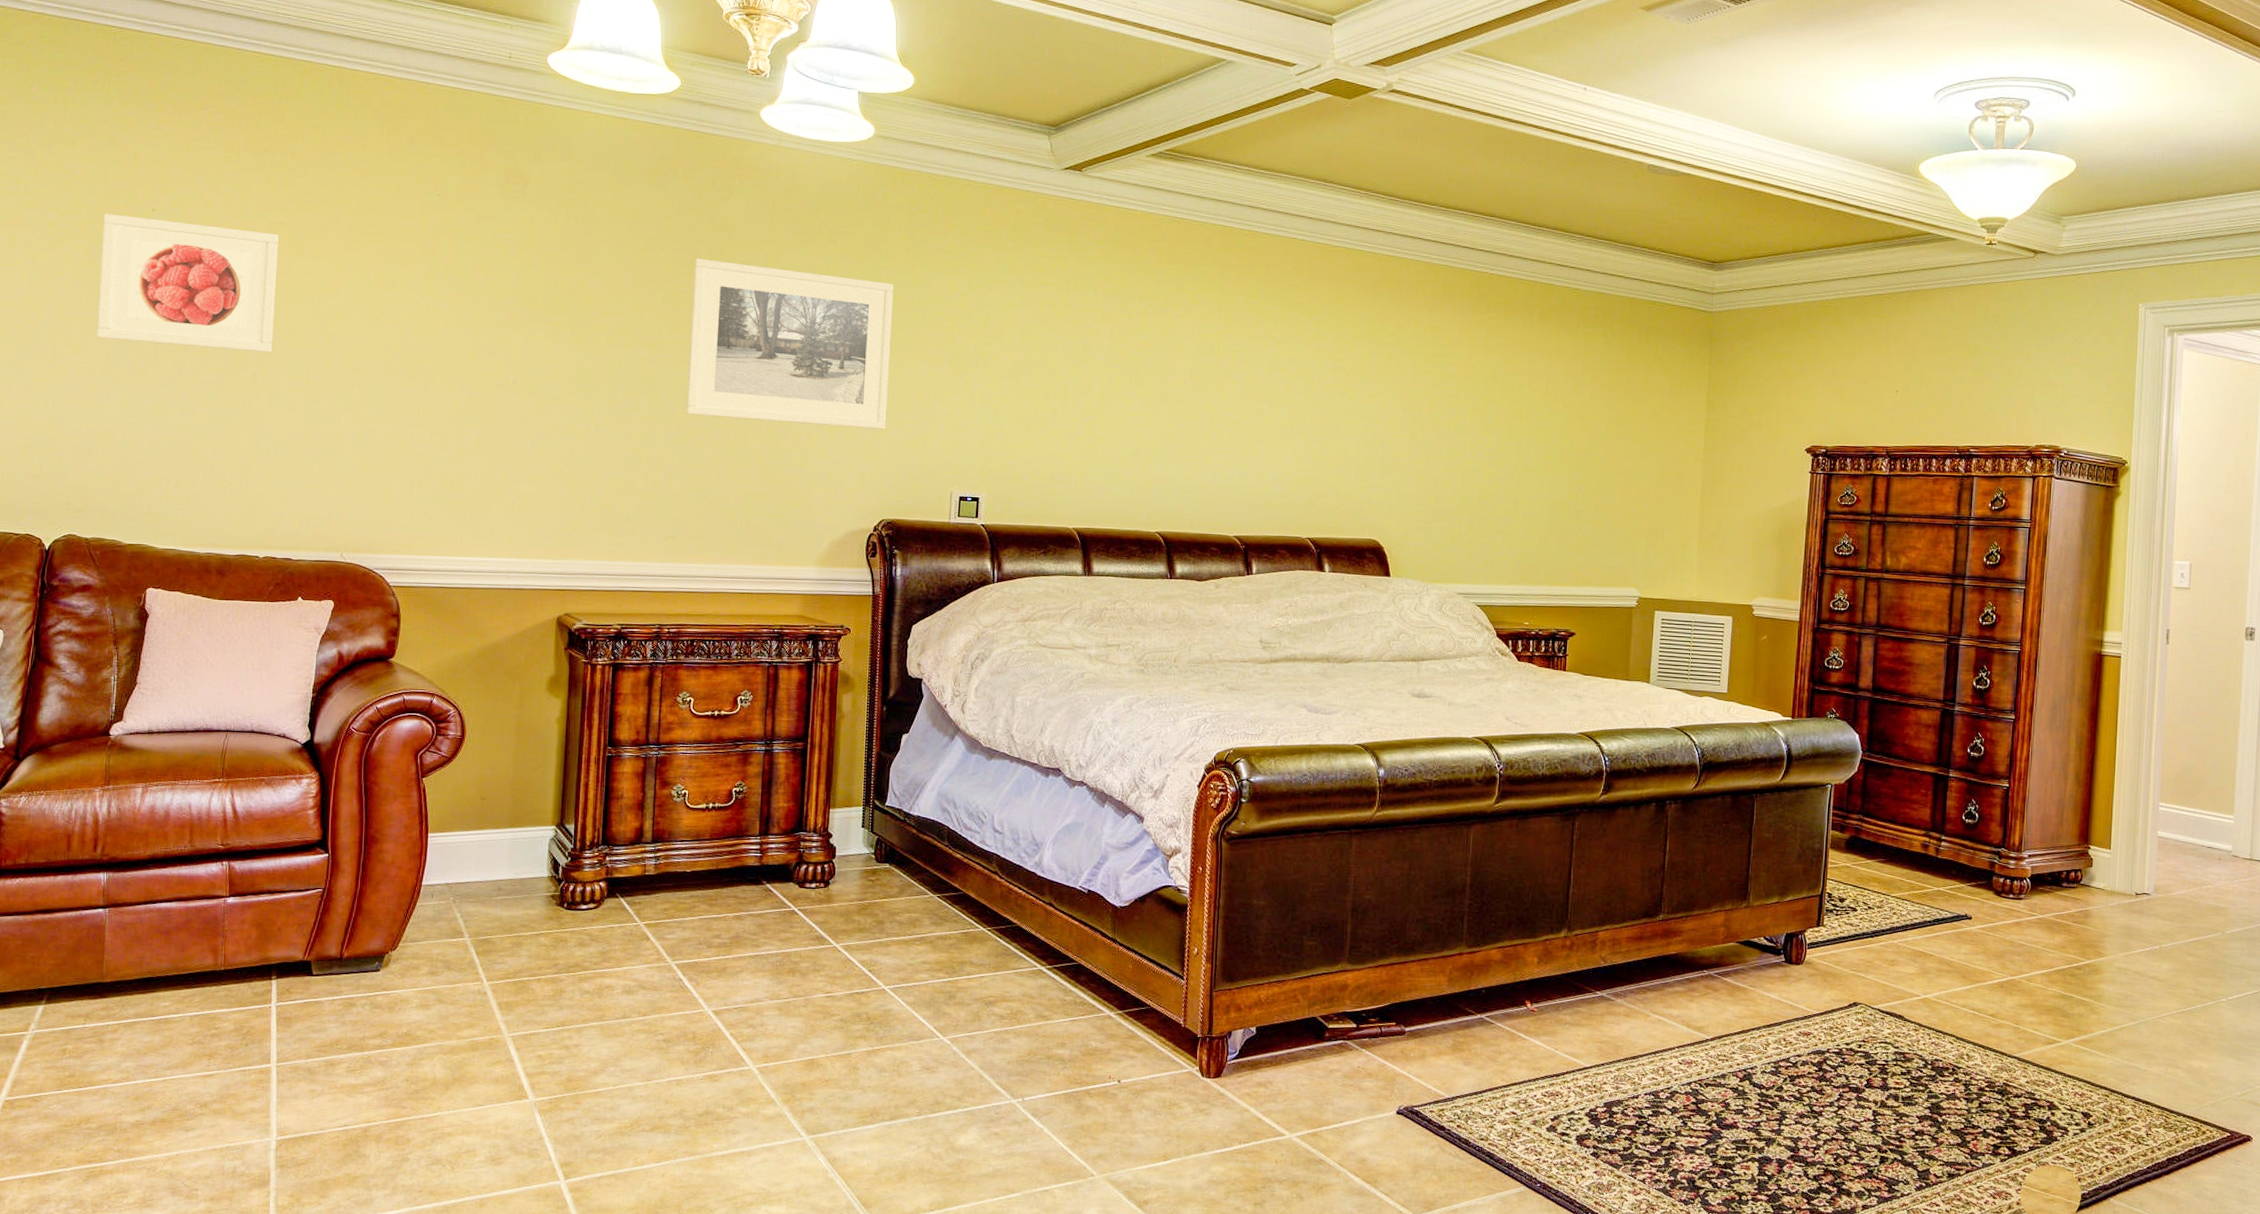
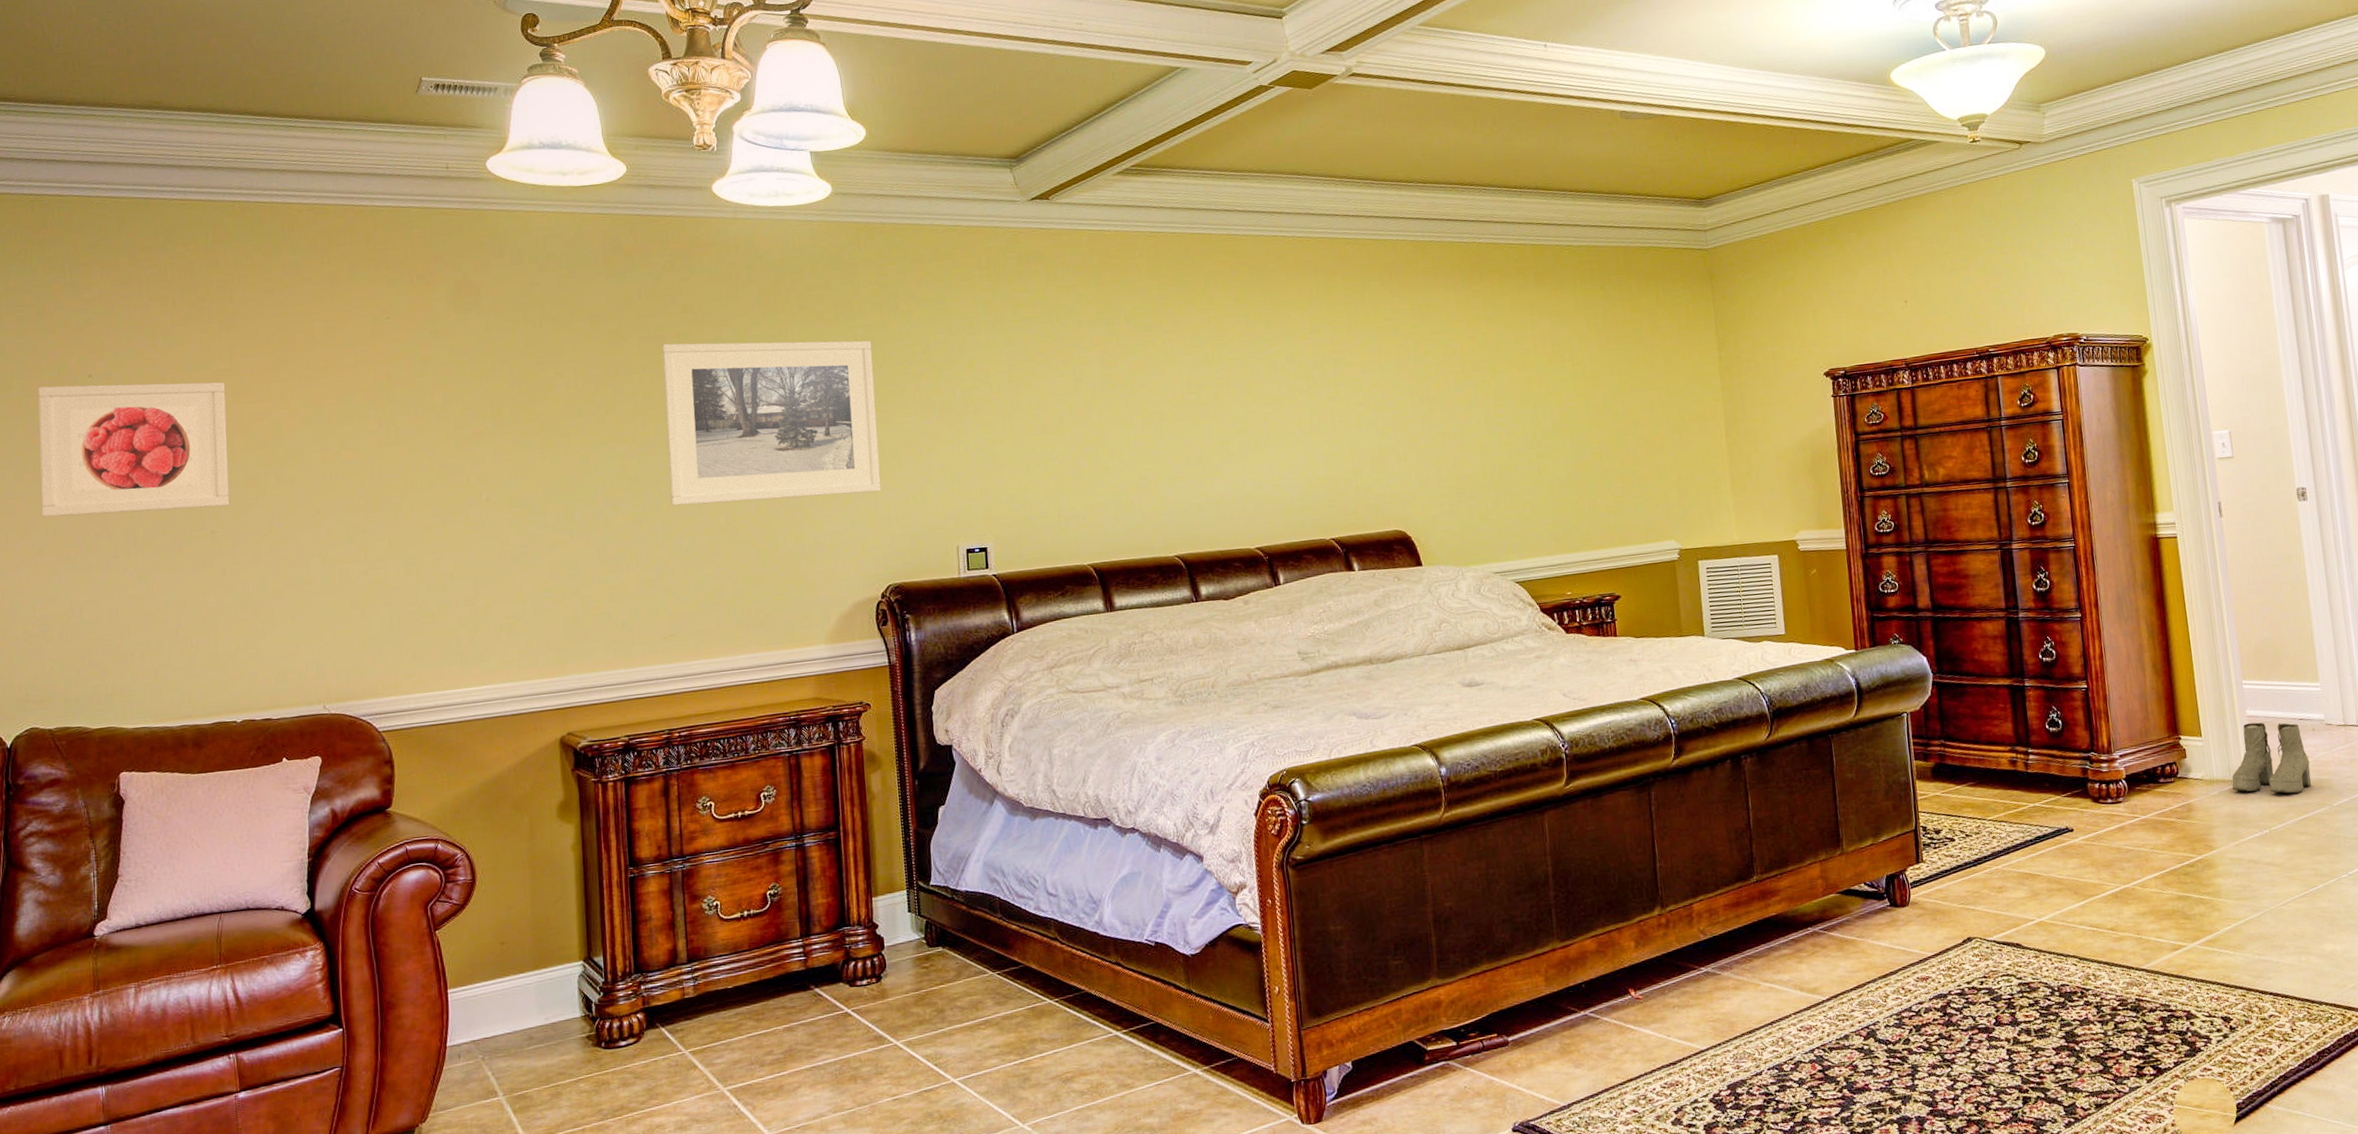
boots: none [2132,843,2210,916] -> present [2232,722,2312,794]

